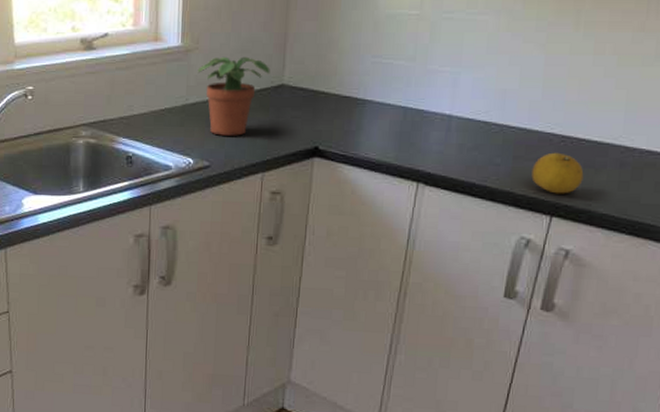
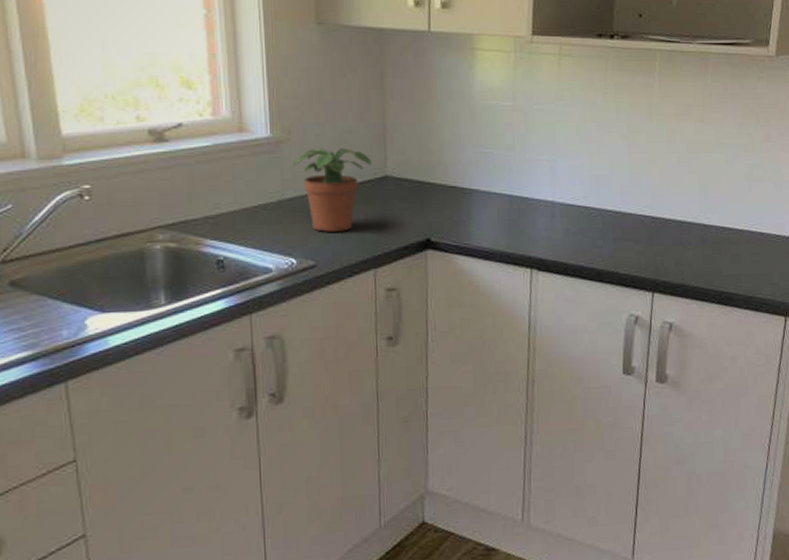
fruit: present [531,152,584,194] -> none [631,232,675,271]

